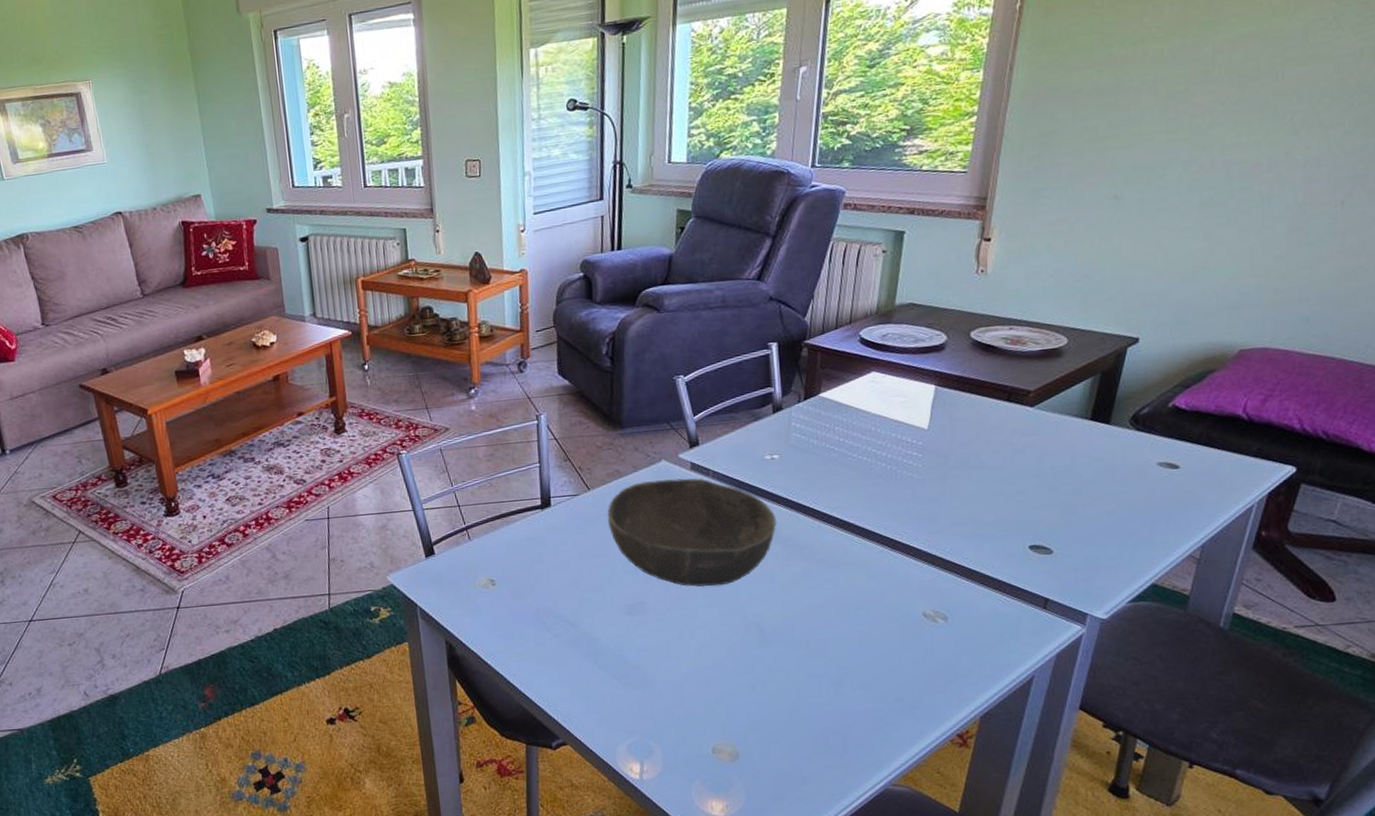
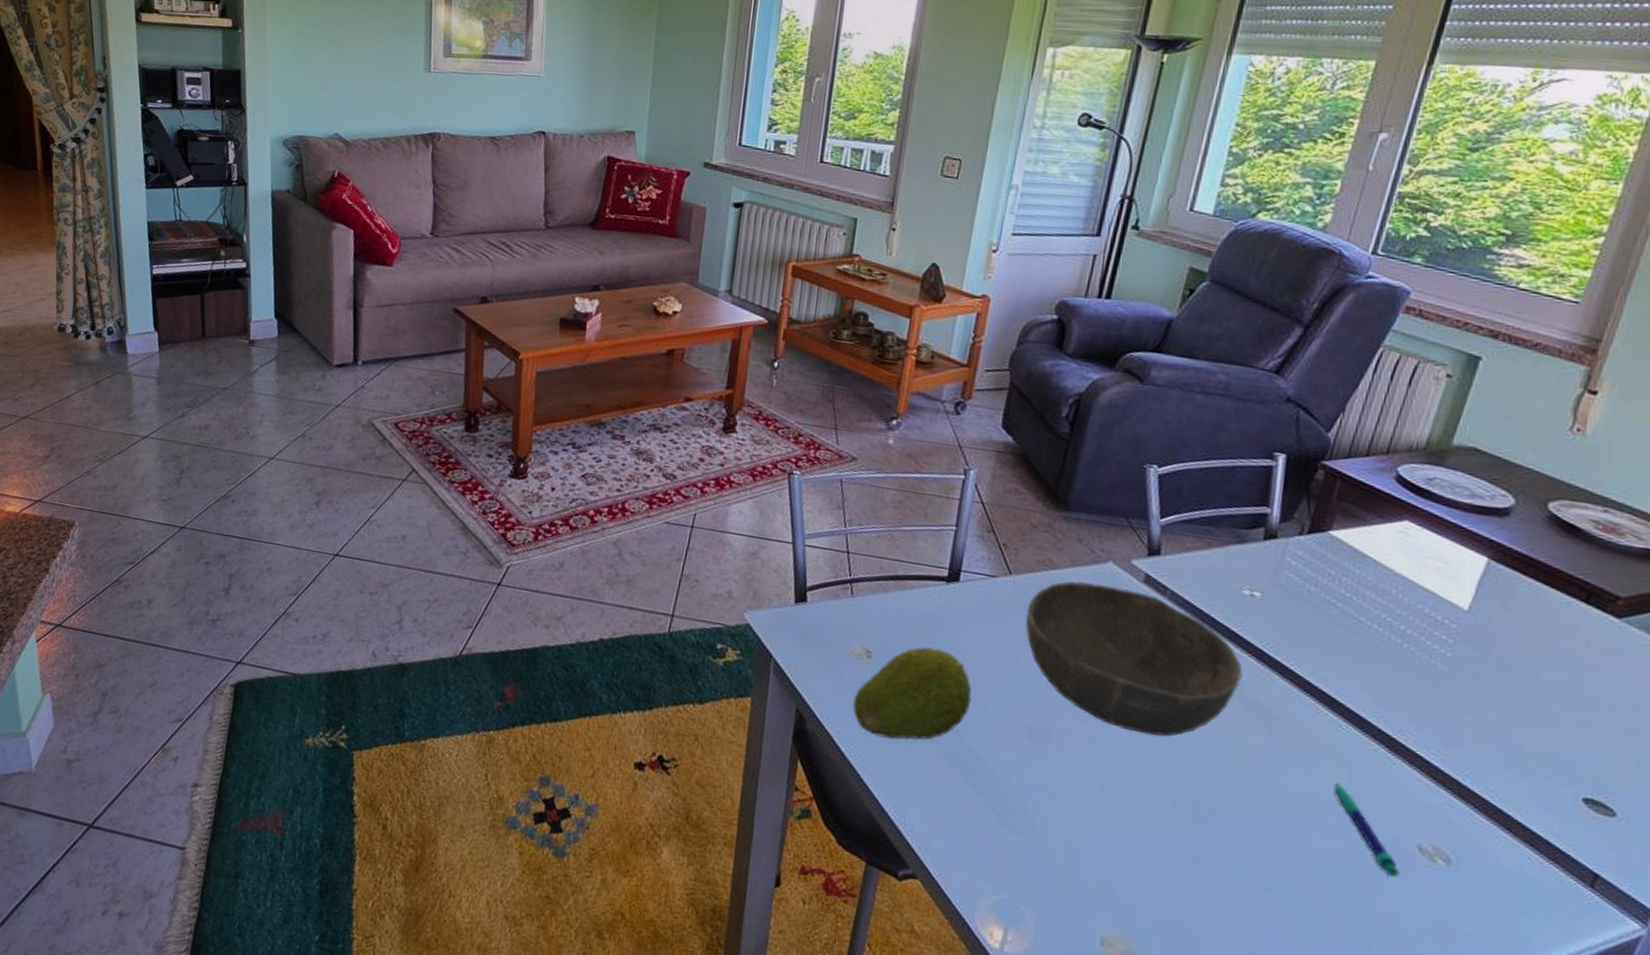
fruit: none [488,563,580,645] -> present [852,647,972,740]
pen: none [857,583,913,642] -> present [1334,782,1399,878]

